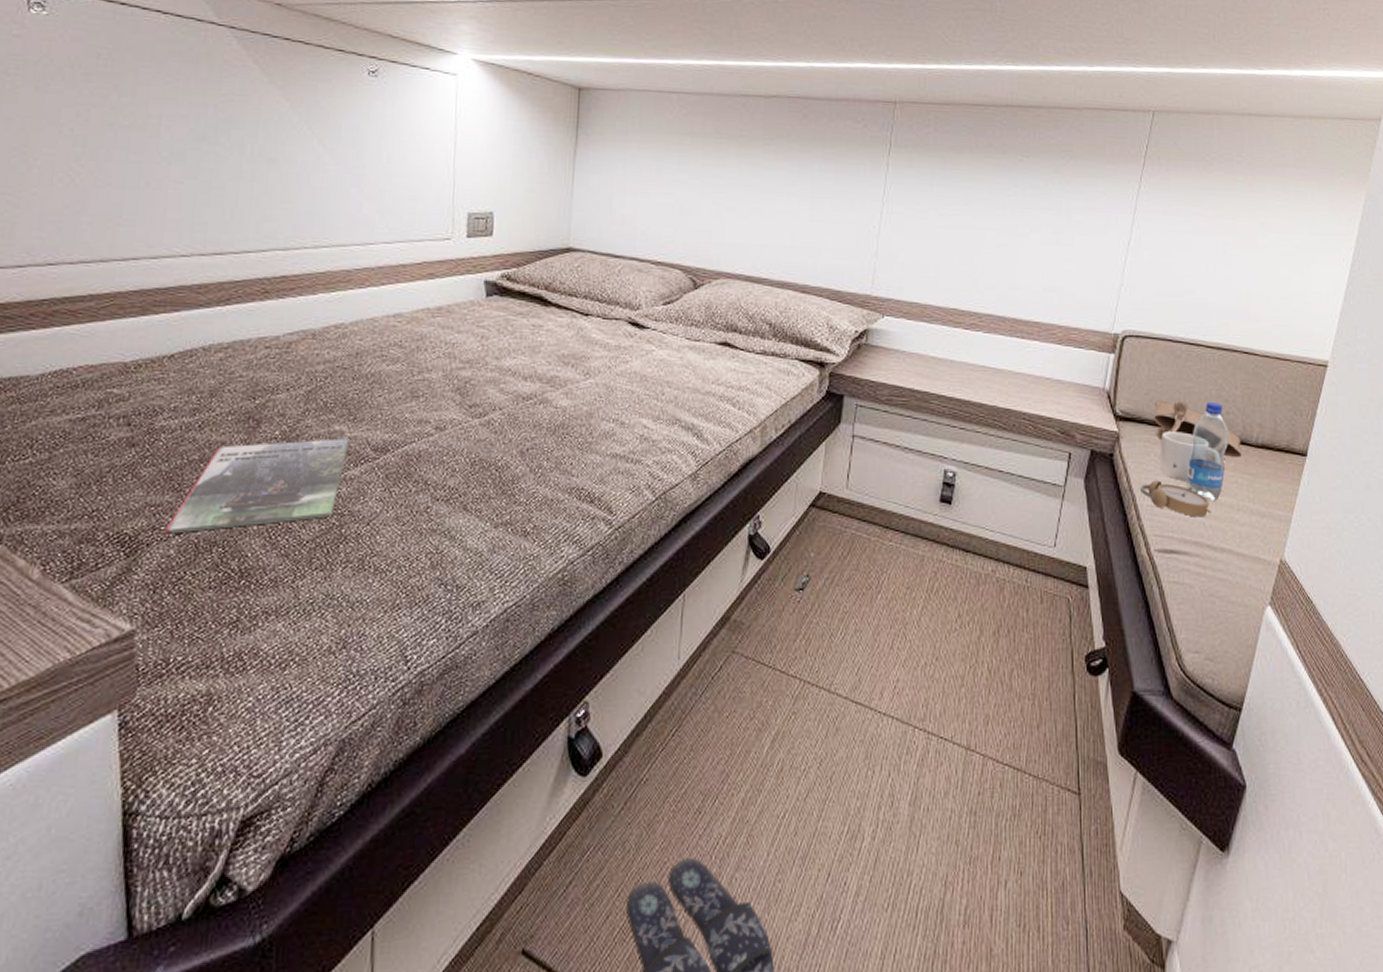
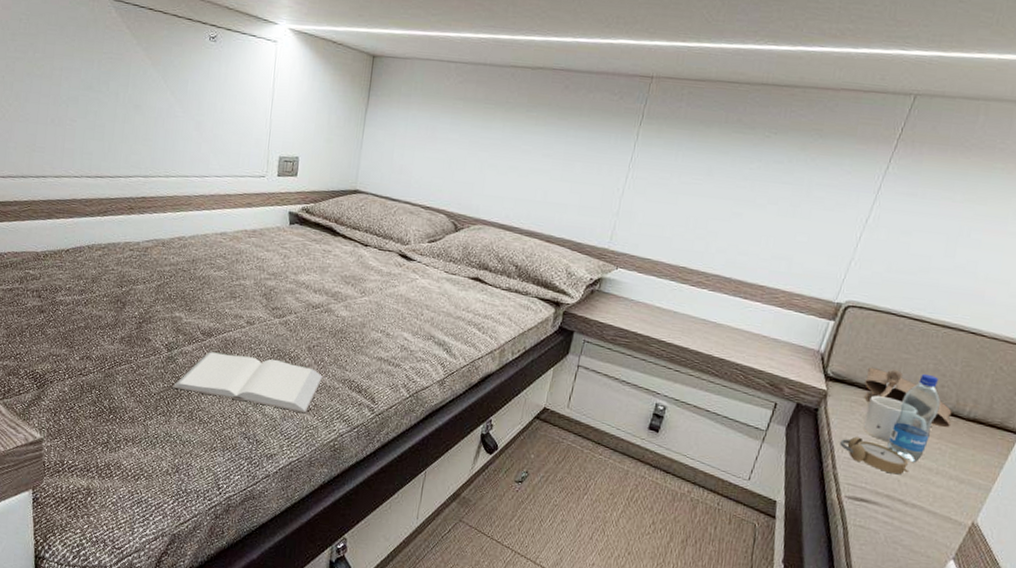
magazine: present [164,438,350,534] -> none [62,319,186,379]
book: none [332,472,543,540] -> present [172,352,324,414]

